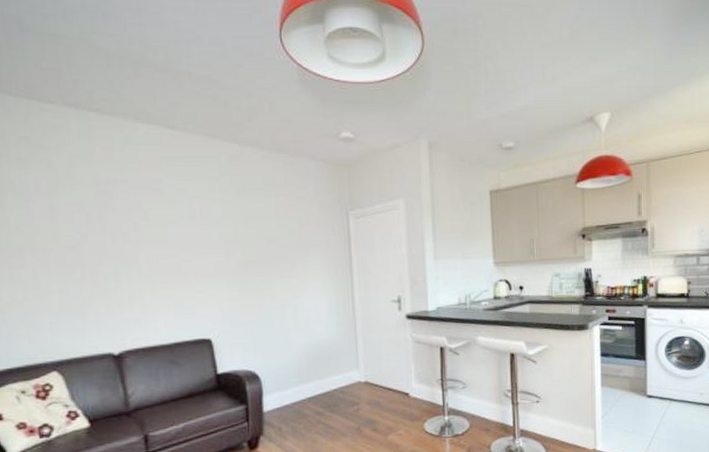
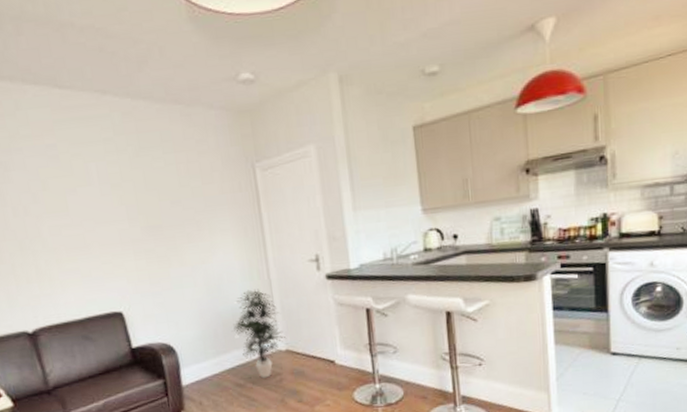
plant: none [317,324,365,408] -> present [233,289,285,379]

